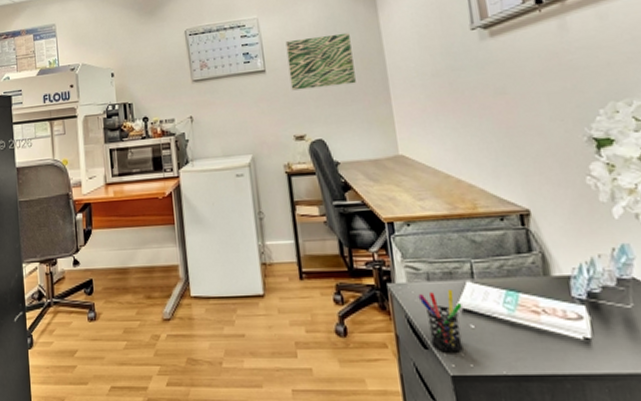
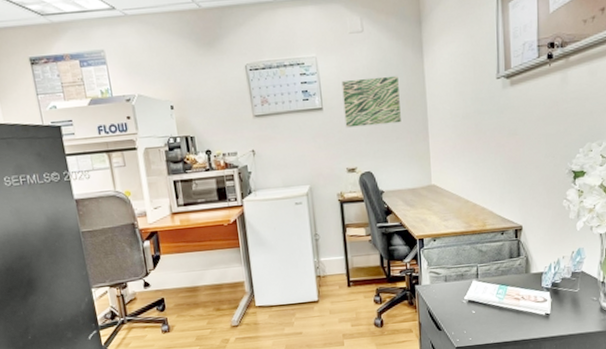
pen holder: present [418,290,463,353] -> none [437,287,468,332]

